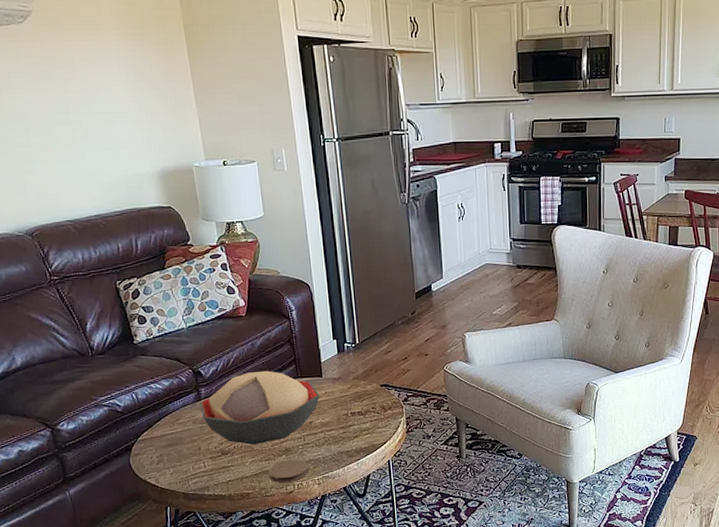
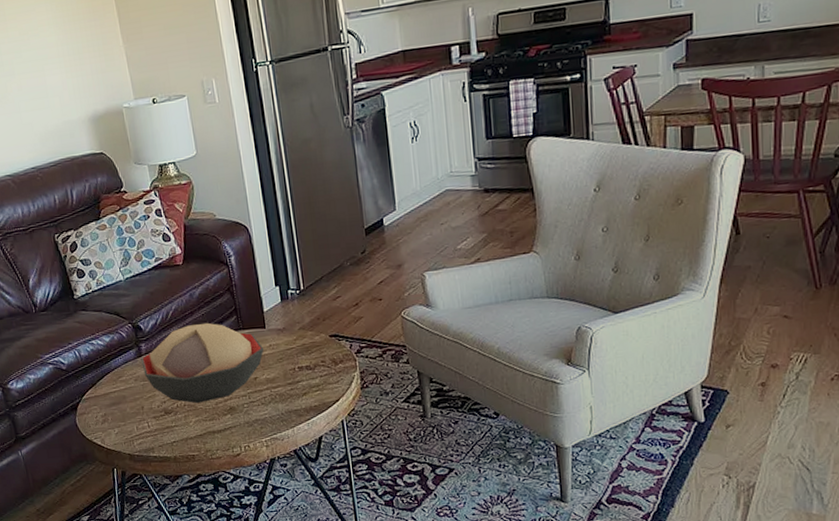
coaster: present [268,459,309,483] -> none [212,419,255,445]

